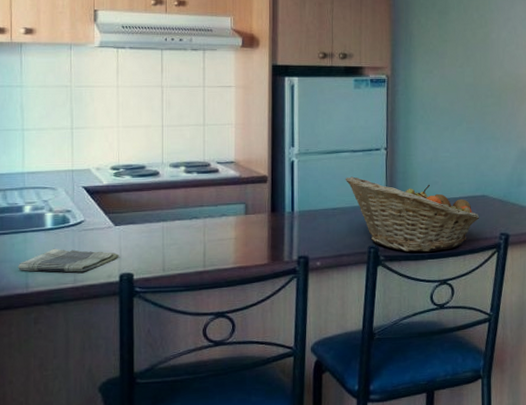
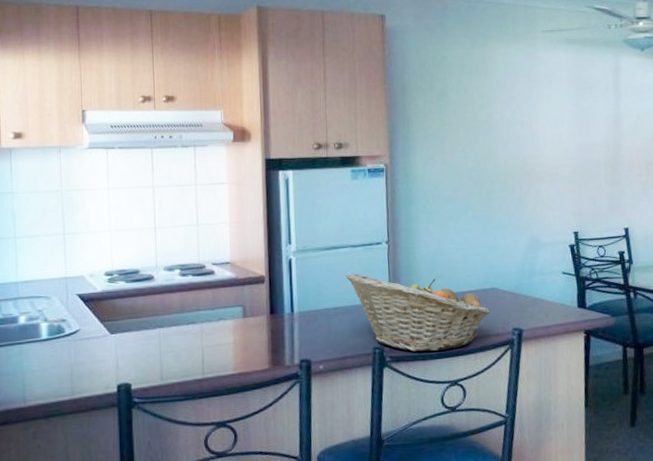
dish towel: present [18,248,119,273] -> none [15,359,116,385]

